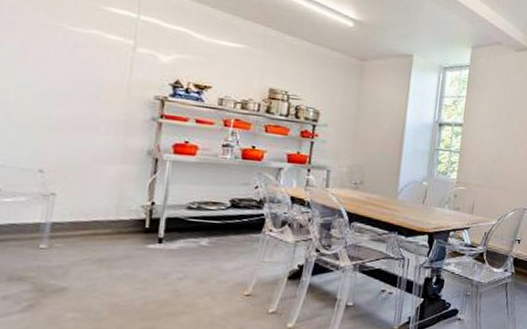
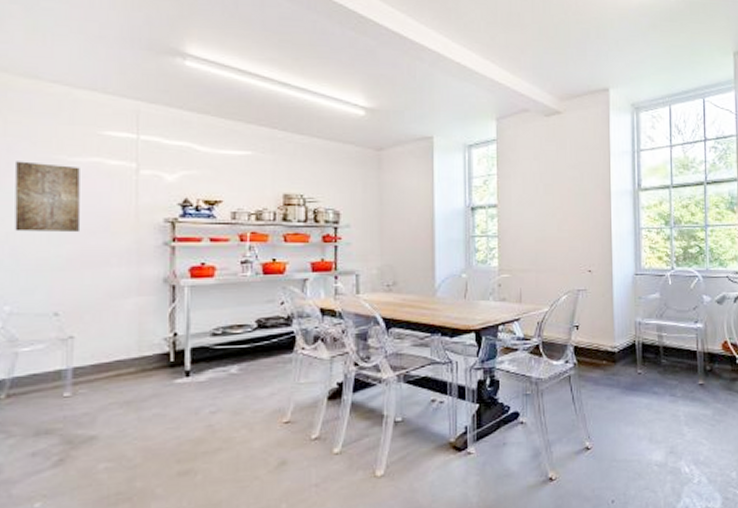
wall art: none [9,23,79,98] -> present [15,161,80,233]

